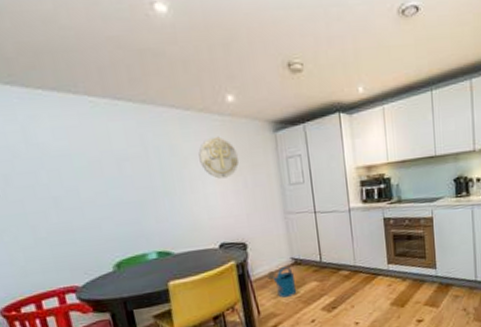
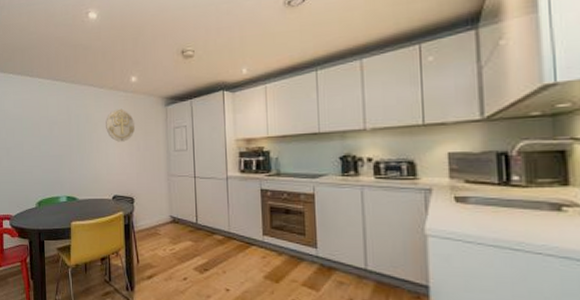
watering can: present [267,267,296,298] -> none [148,223,172,251]

